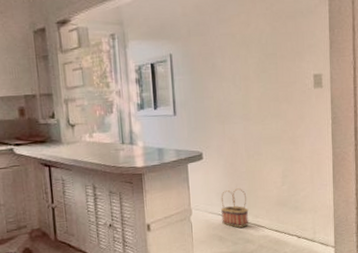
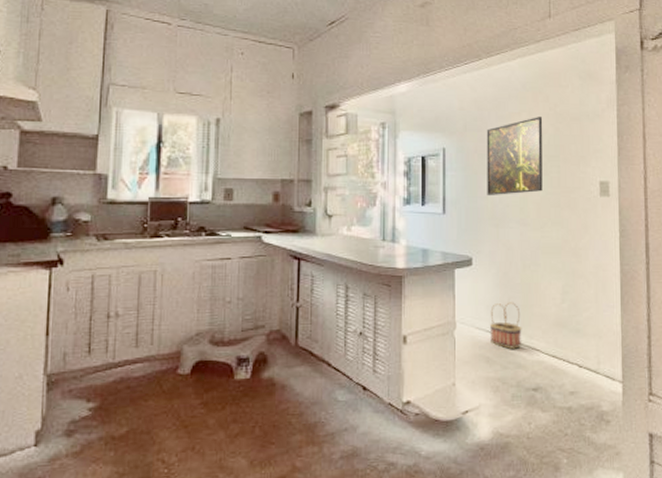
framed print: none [209,17,262,96] -> present [486,117,543,196]

